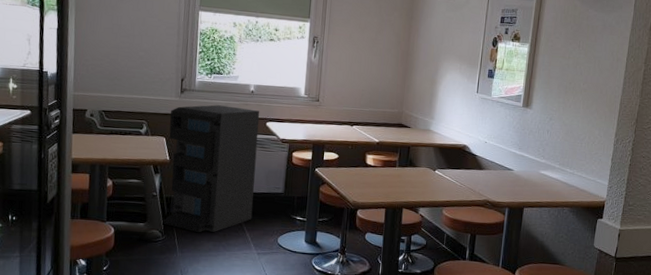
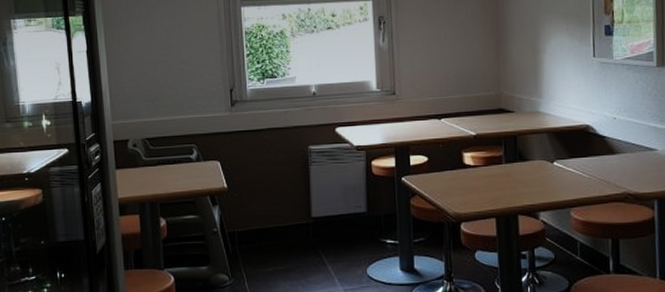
storage cabinet: present [160,105,260,233] -> none [223,114,333,272]

